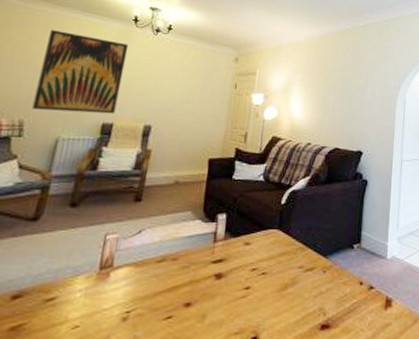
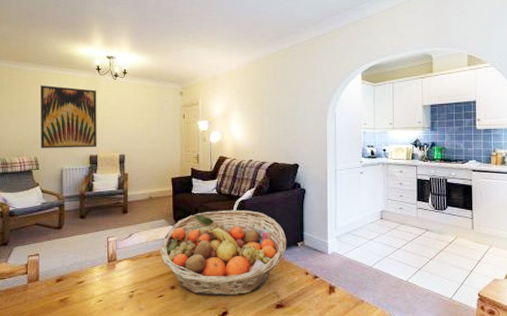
fruit basket: none [177,202,342,316] -> present [159,210,287,296]

